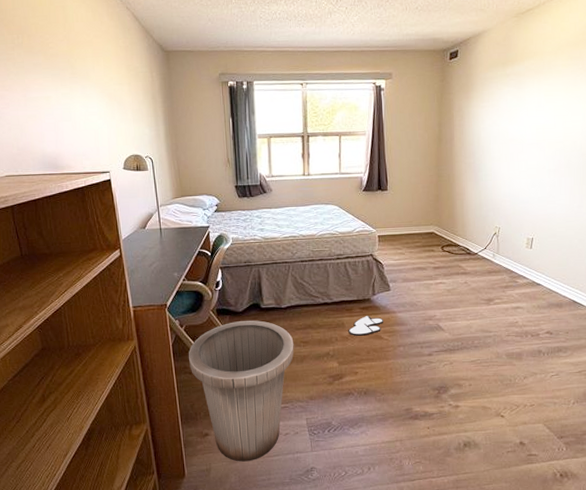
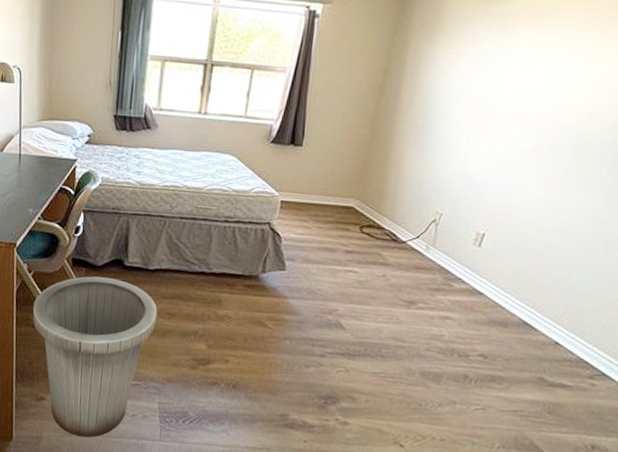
slippers: present [348,315,384,336] -> none [225,295,272,319]

